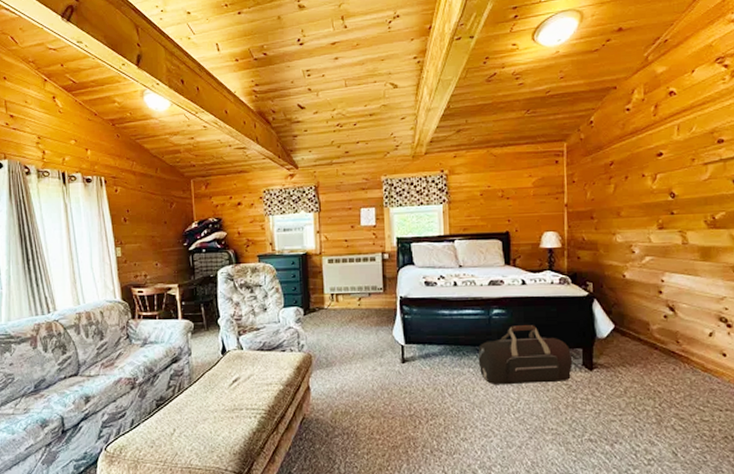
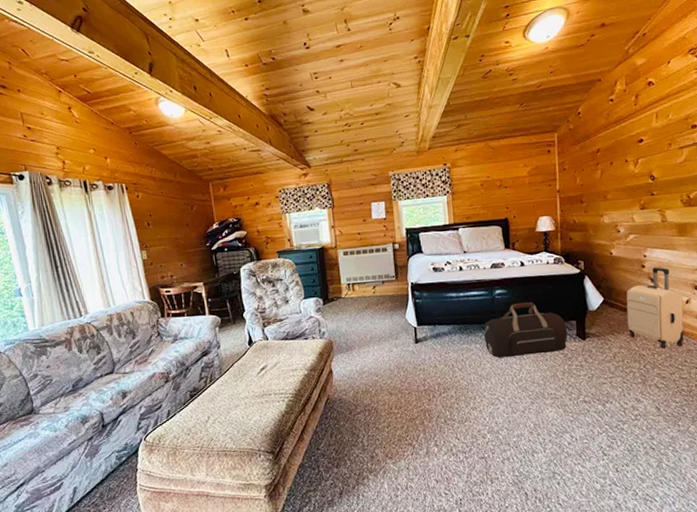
suitcase: none [640,294,707,386] -> present [626,267,684,349]

